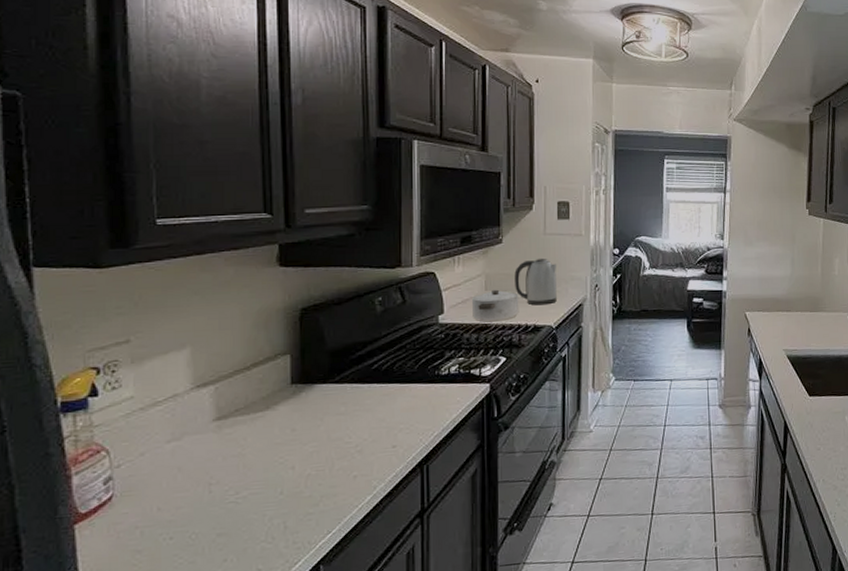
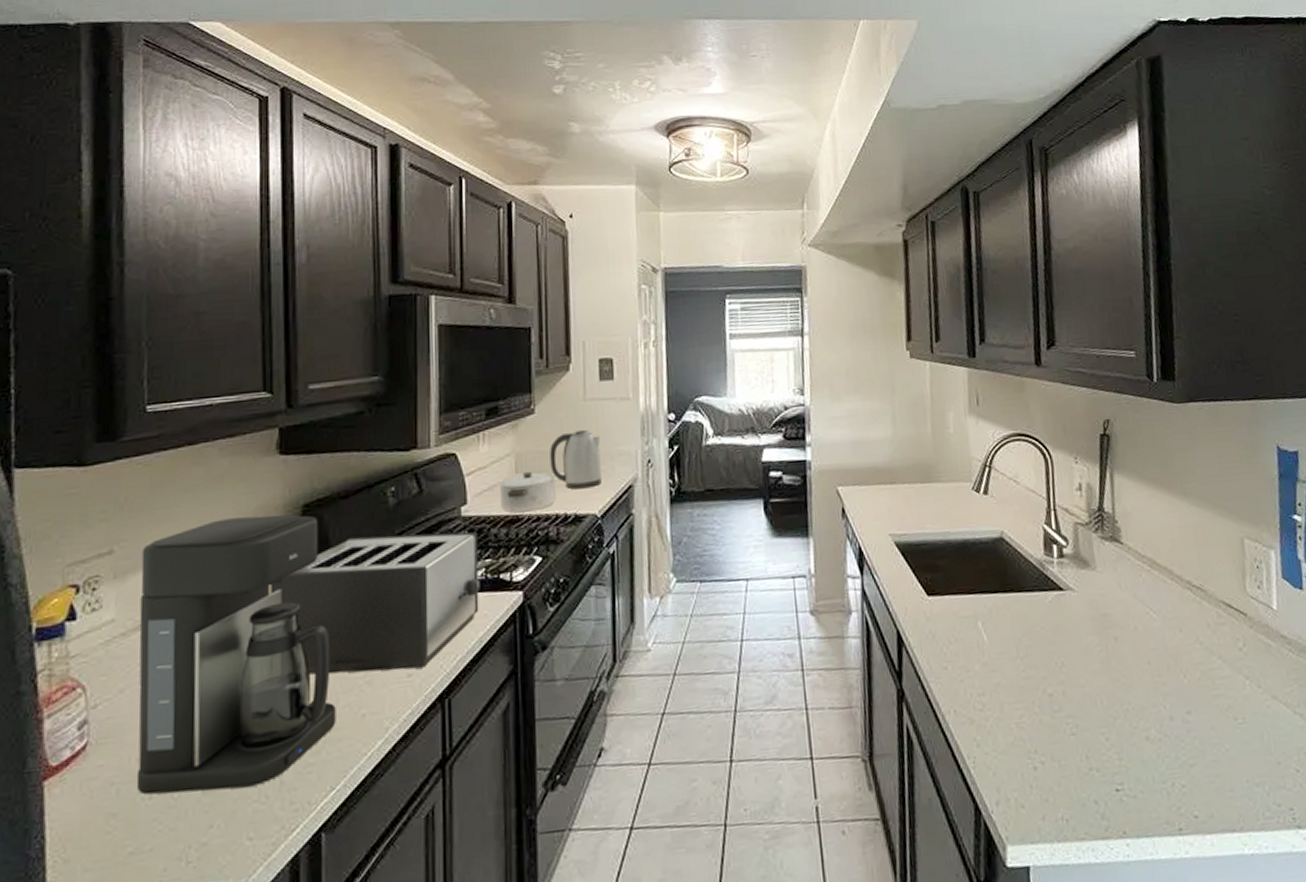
coffee maker: none [156,316,332,536] -> present [136,514,336,795]
toaster: none [273,335,454,445] -> present [270,532,480,675]

